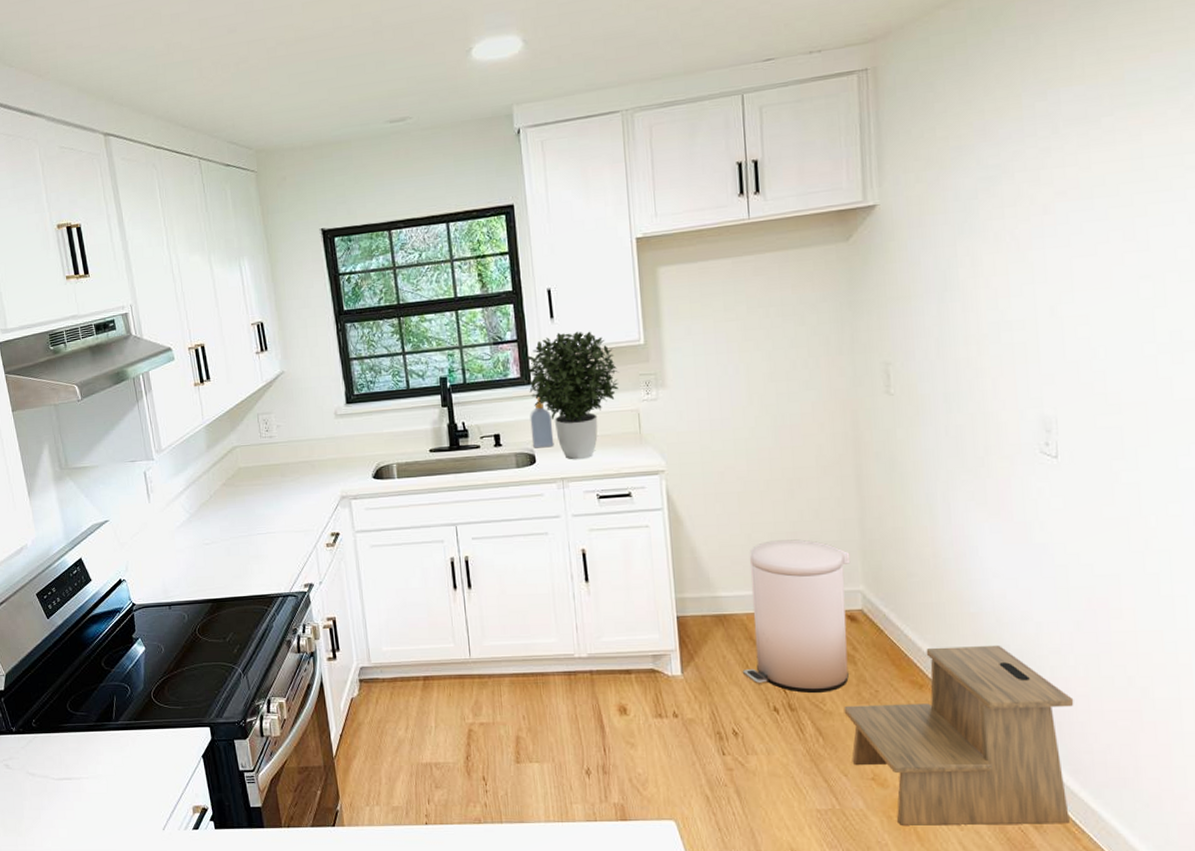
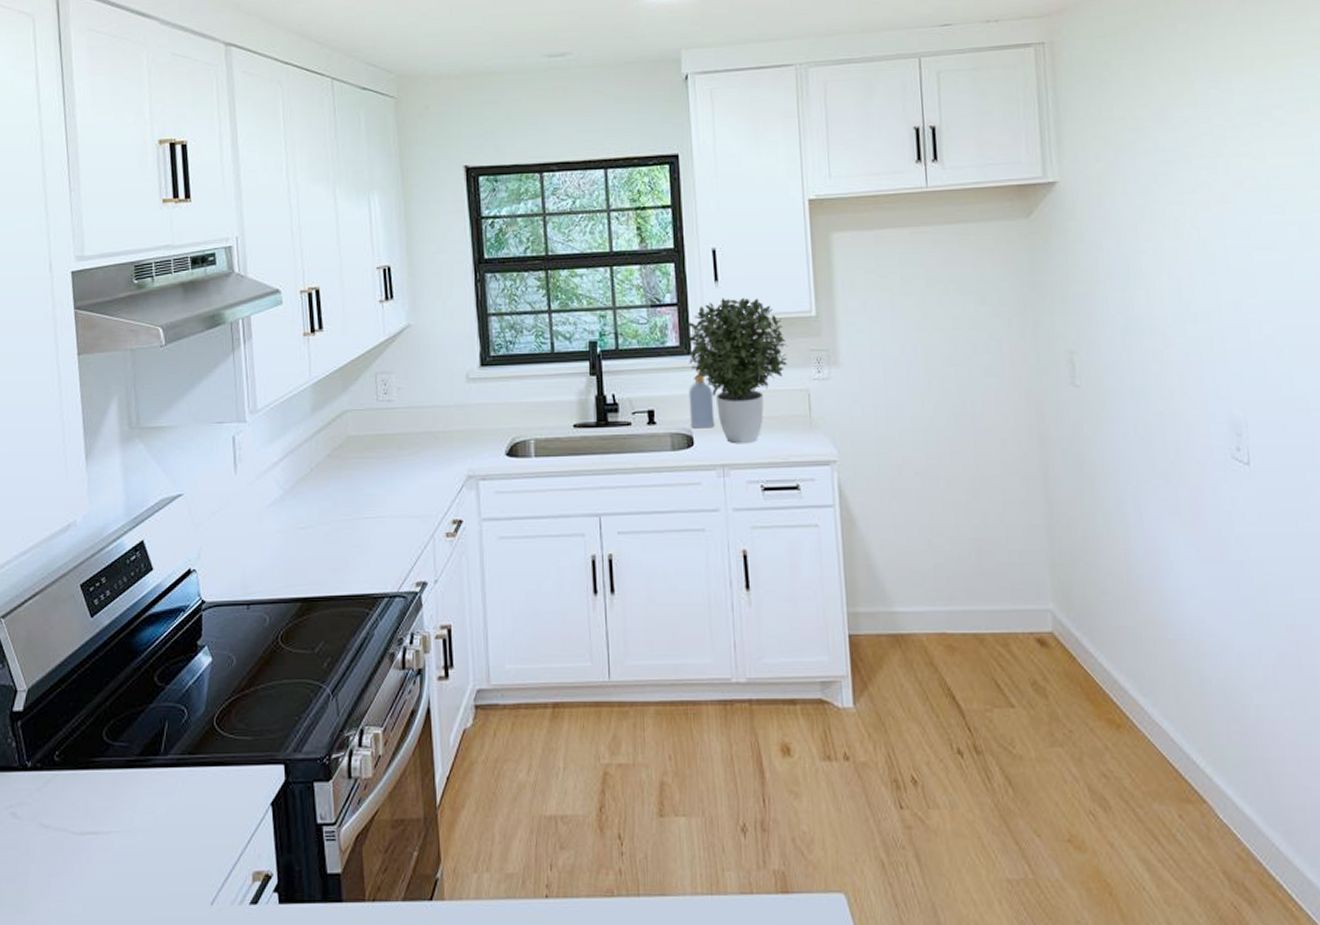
pedal bin: present [742,539,851,693] -> none [921,547,1040,732]
step stool: present [844,644,1074,826] -> none [1035,678,1286,901]

